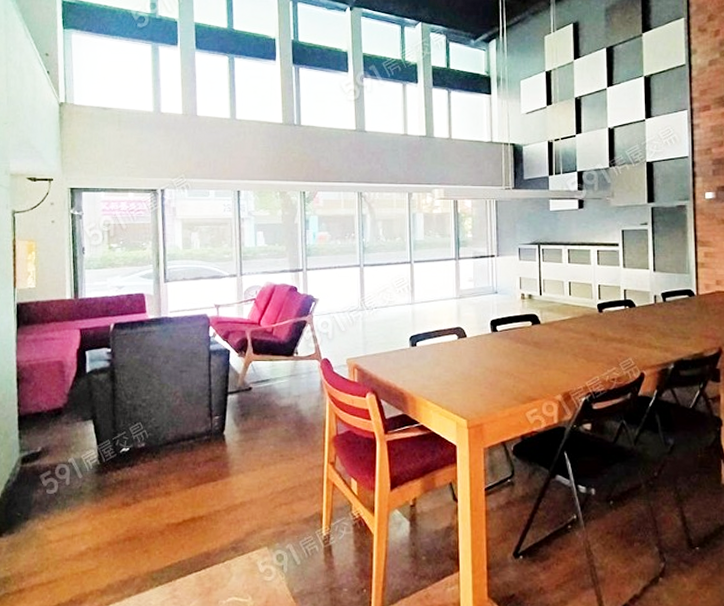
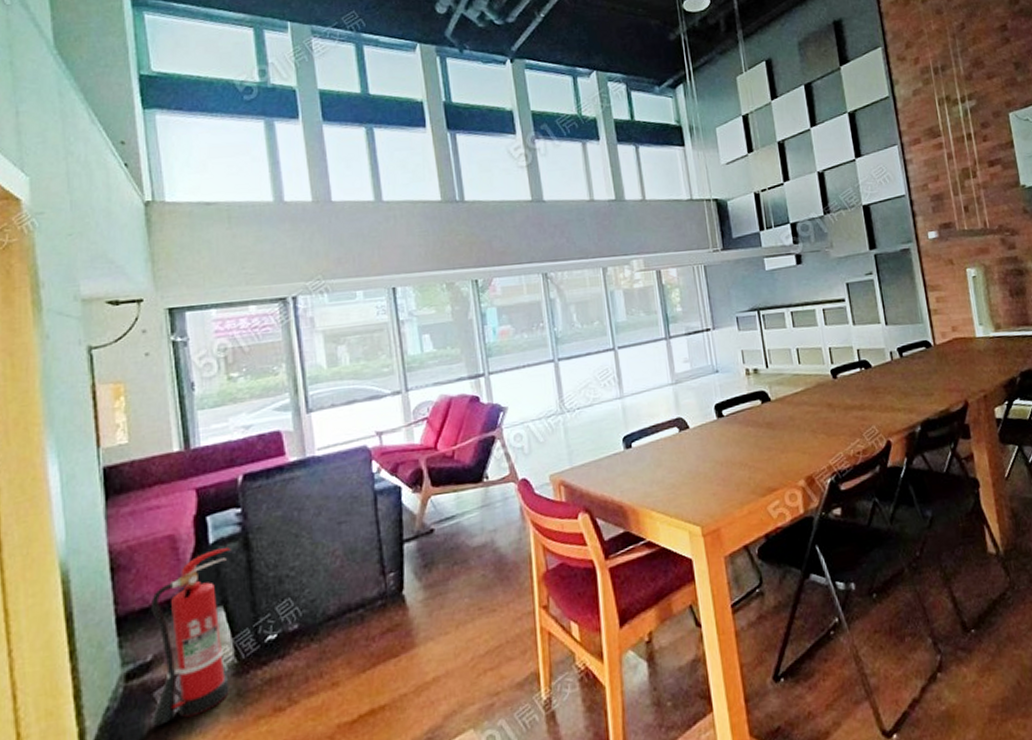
fire extinguisher: none [37,377,101,500] -> present [151,548,231,726]

